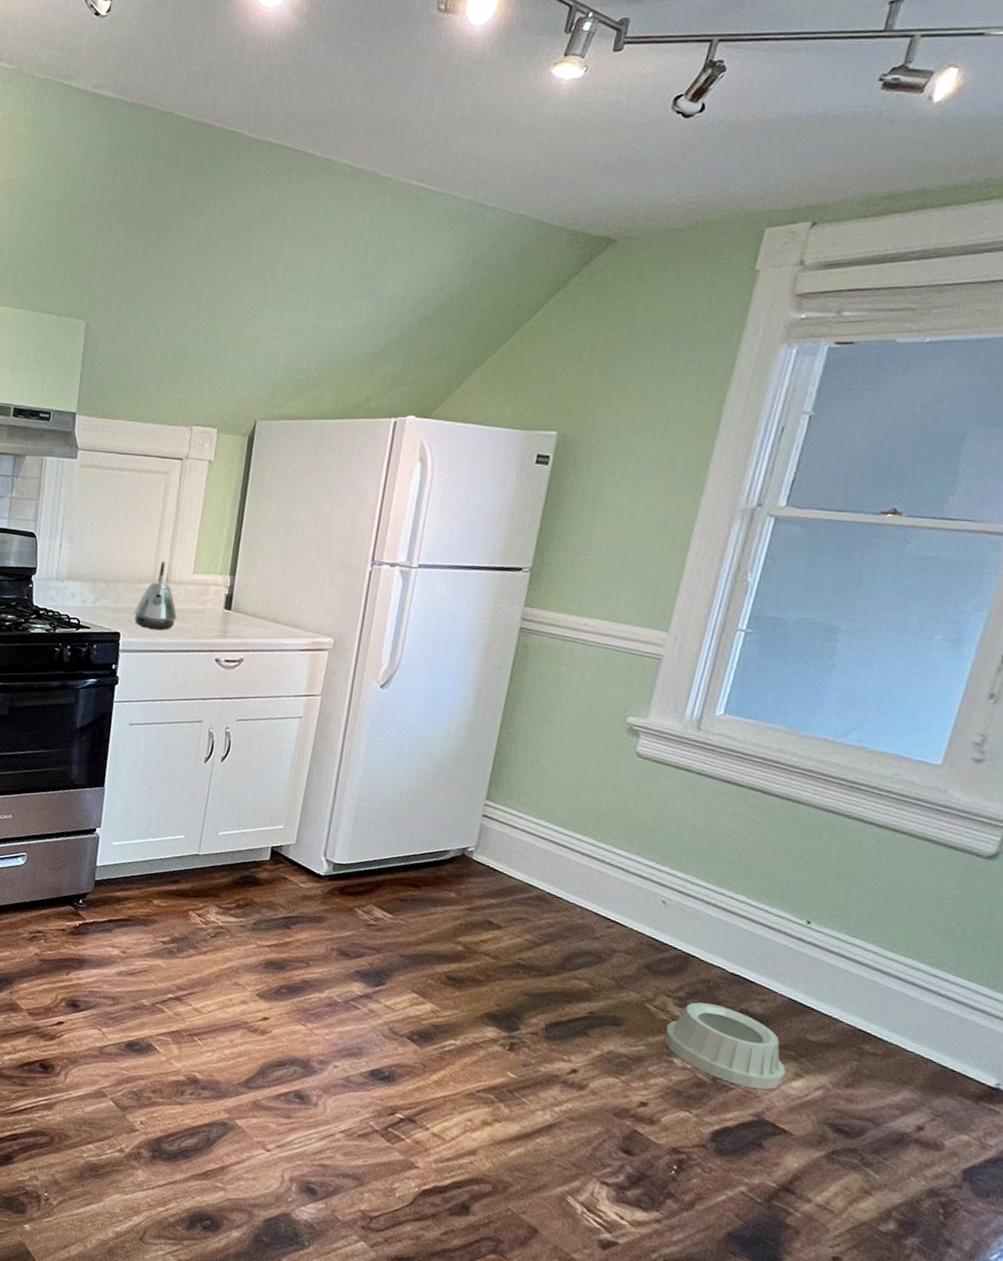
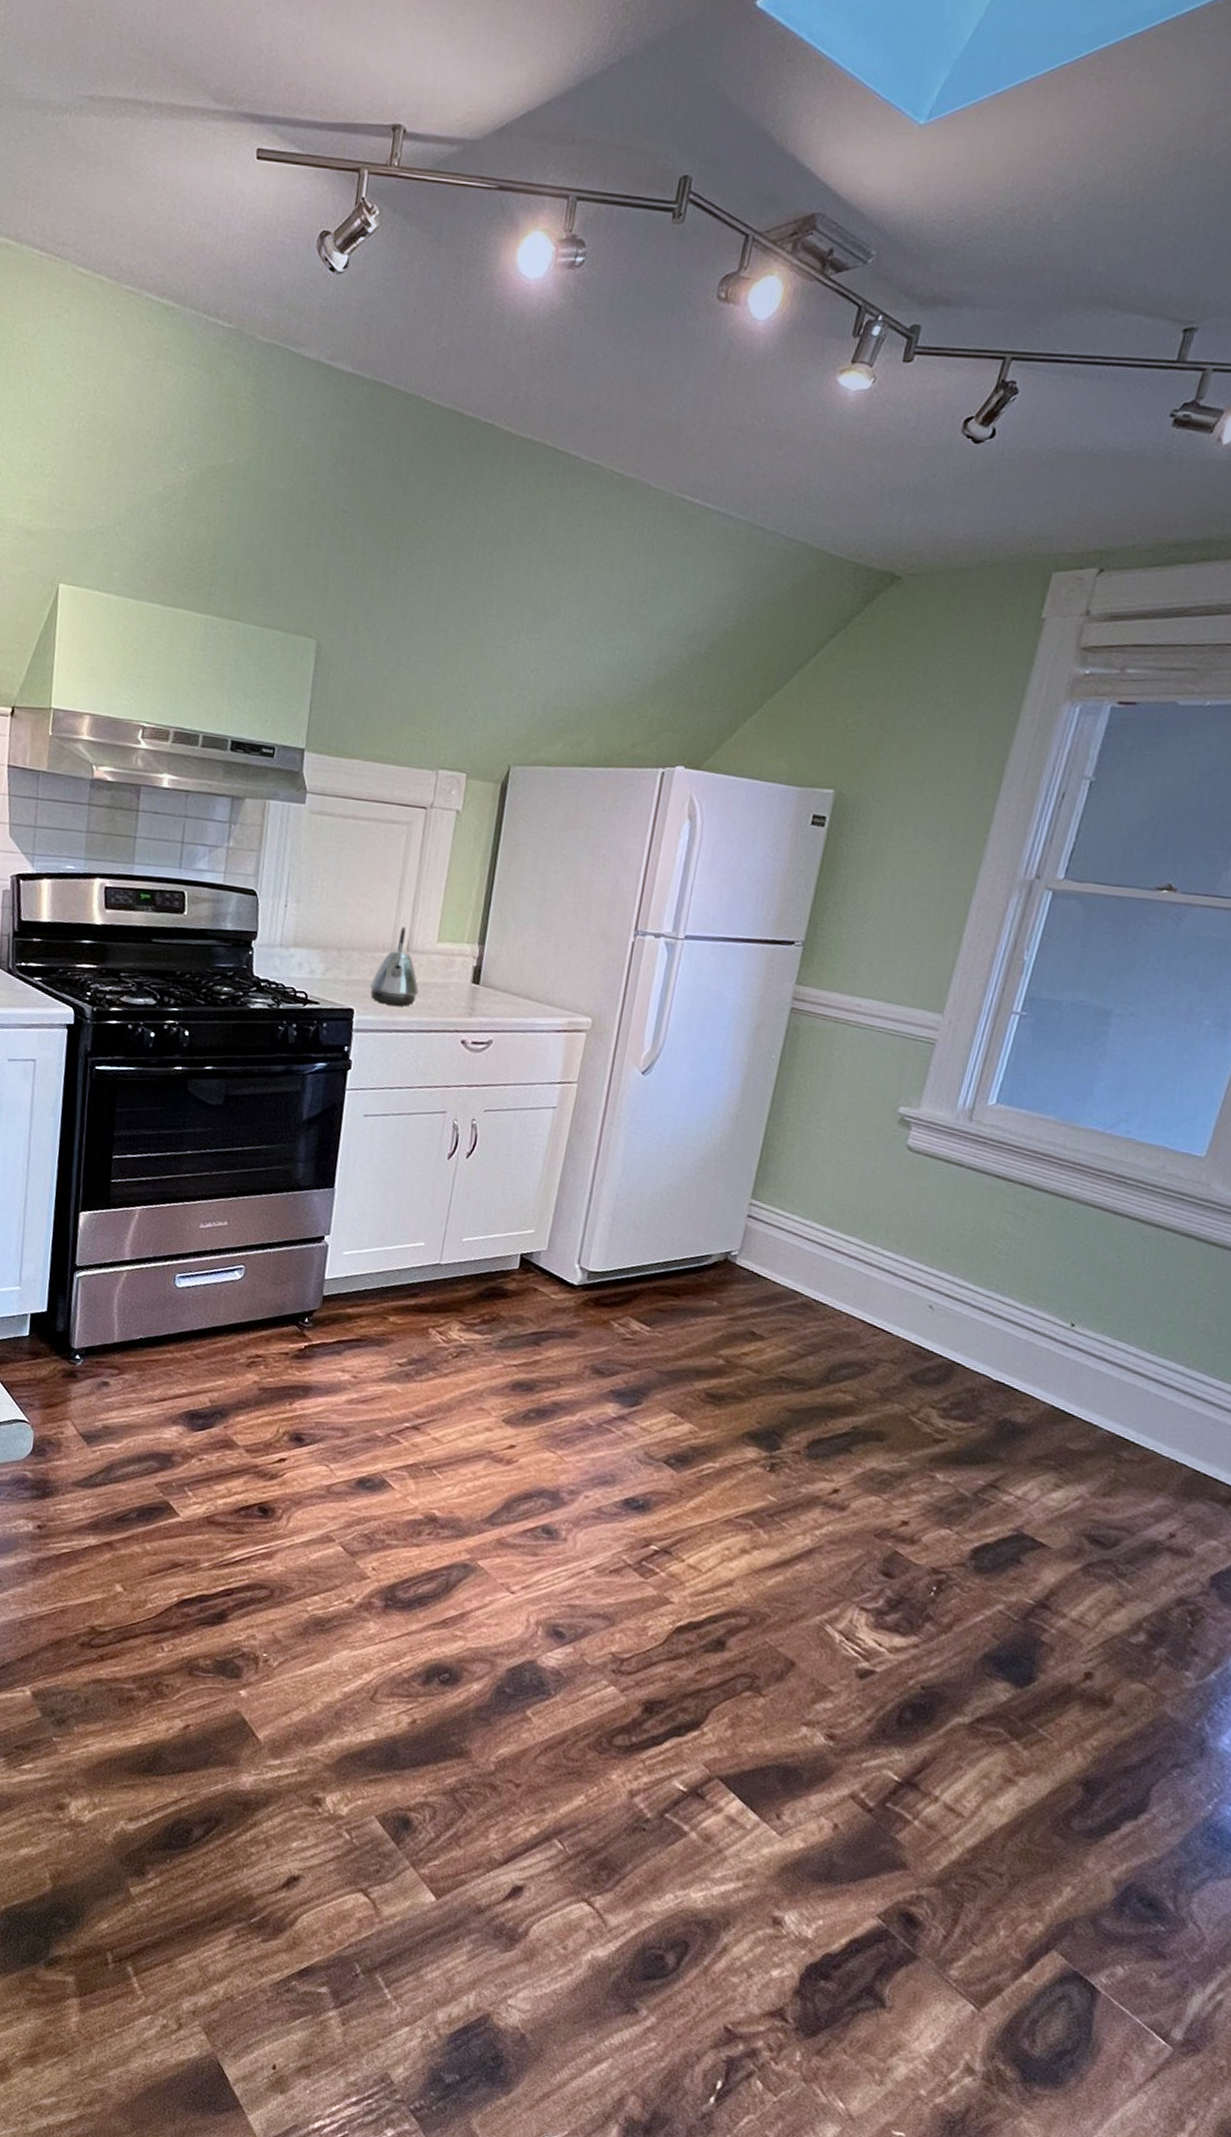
pet bowl: present [664,1002,786,1090] -> none [927,1412,1046,1503]

